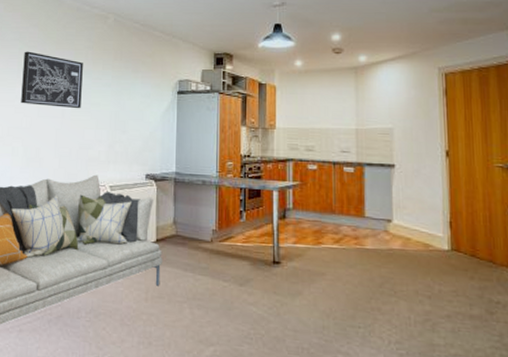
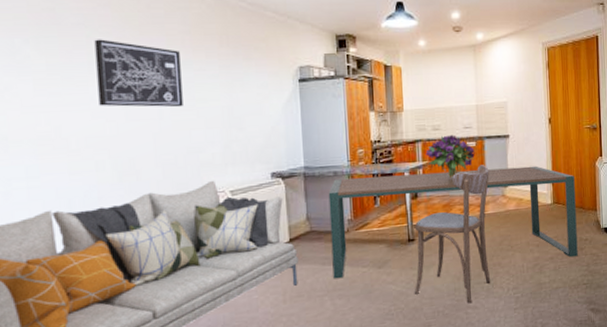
dining table: none [194,188,486,322] -> present [328,166,578,279]
dining chair: none [277,193,369,348] -> present [415,165,491,304]
bouquet: none [297,157,354,203] -> present [426,134,476,178]

